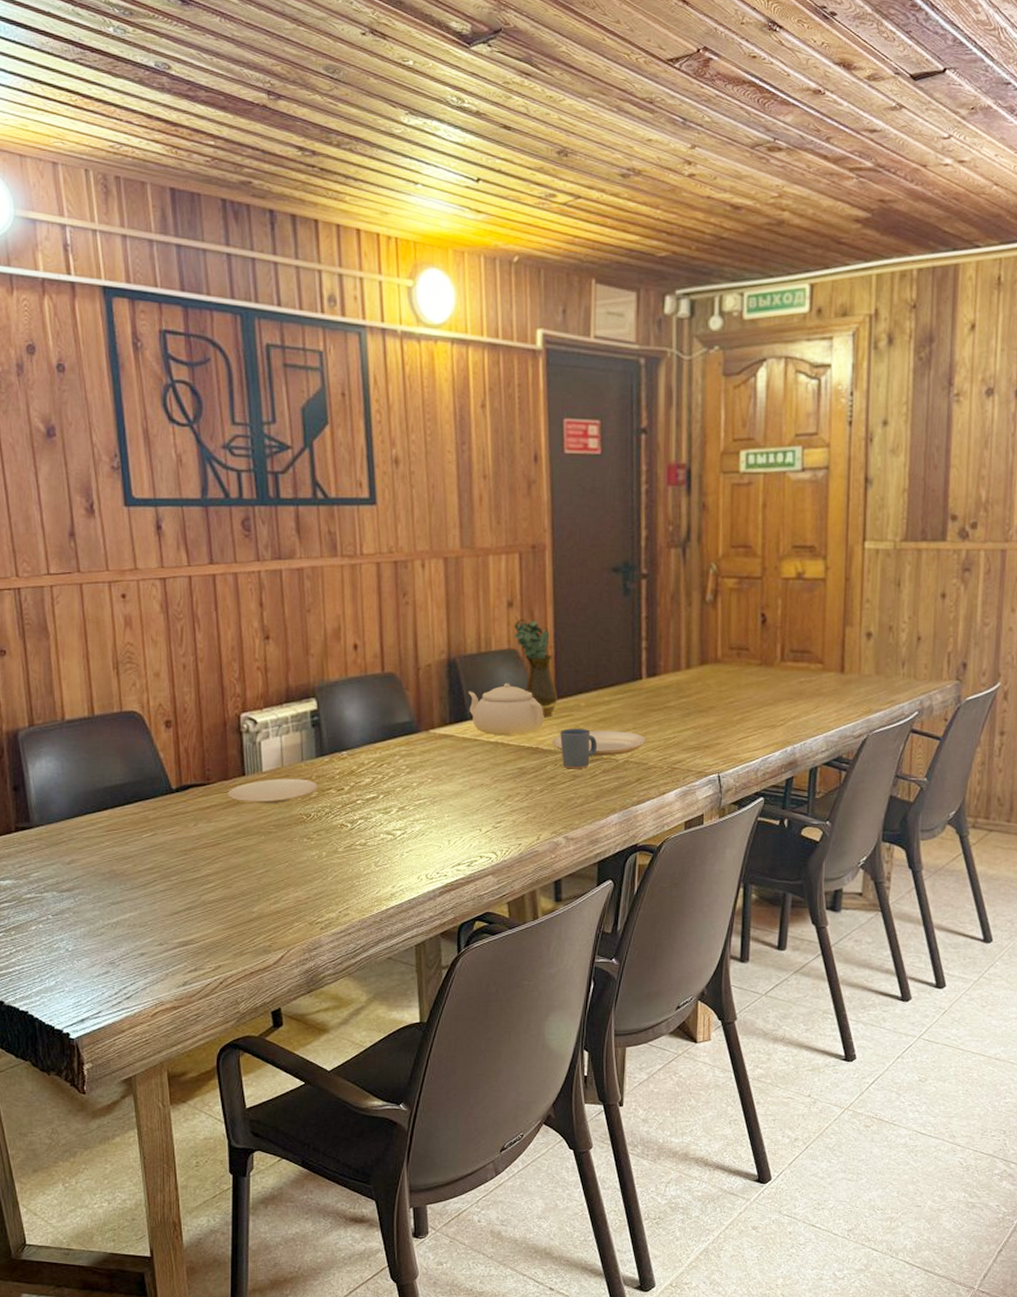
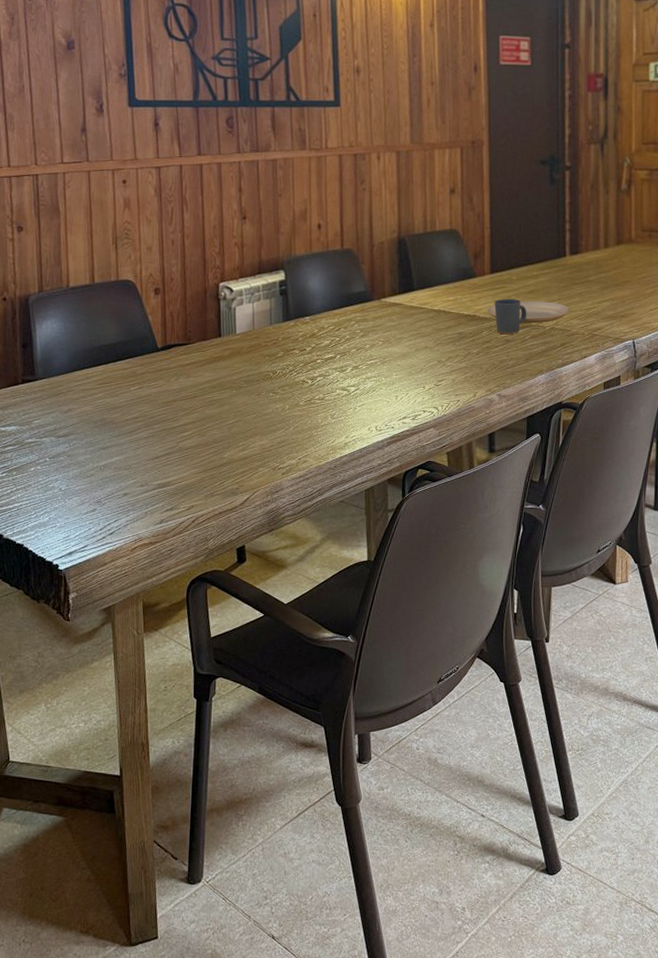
plate: present [227,778,318,804] -> none [205,339,284,362]
teapot: present [468,683,544,736] -> none [415,259,481,305]
vase: present [514,616,557,718] -> none [455,202,492,289]

